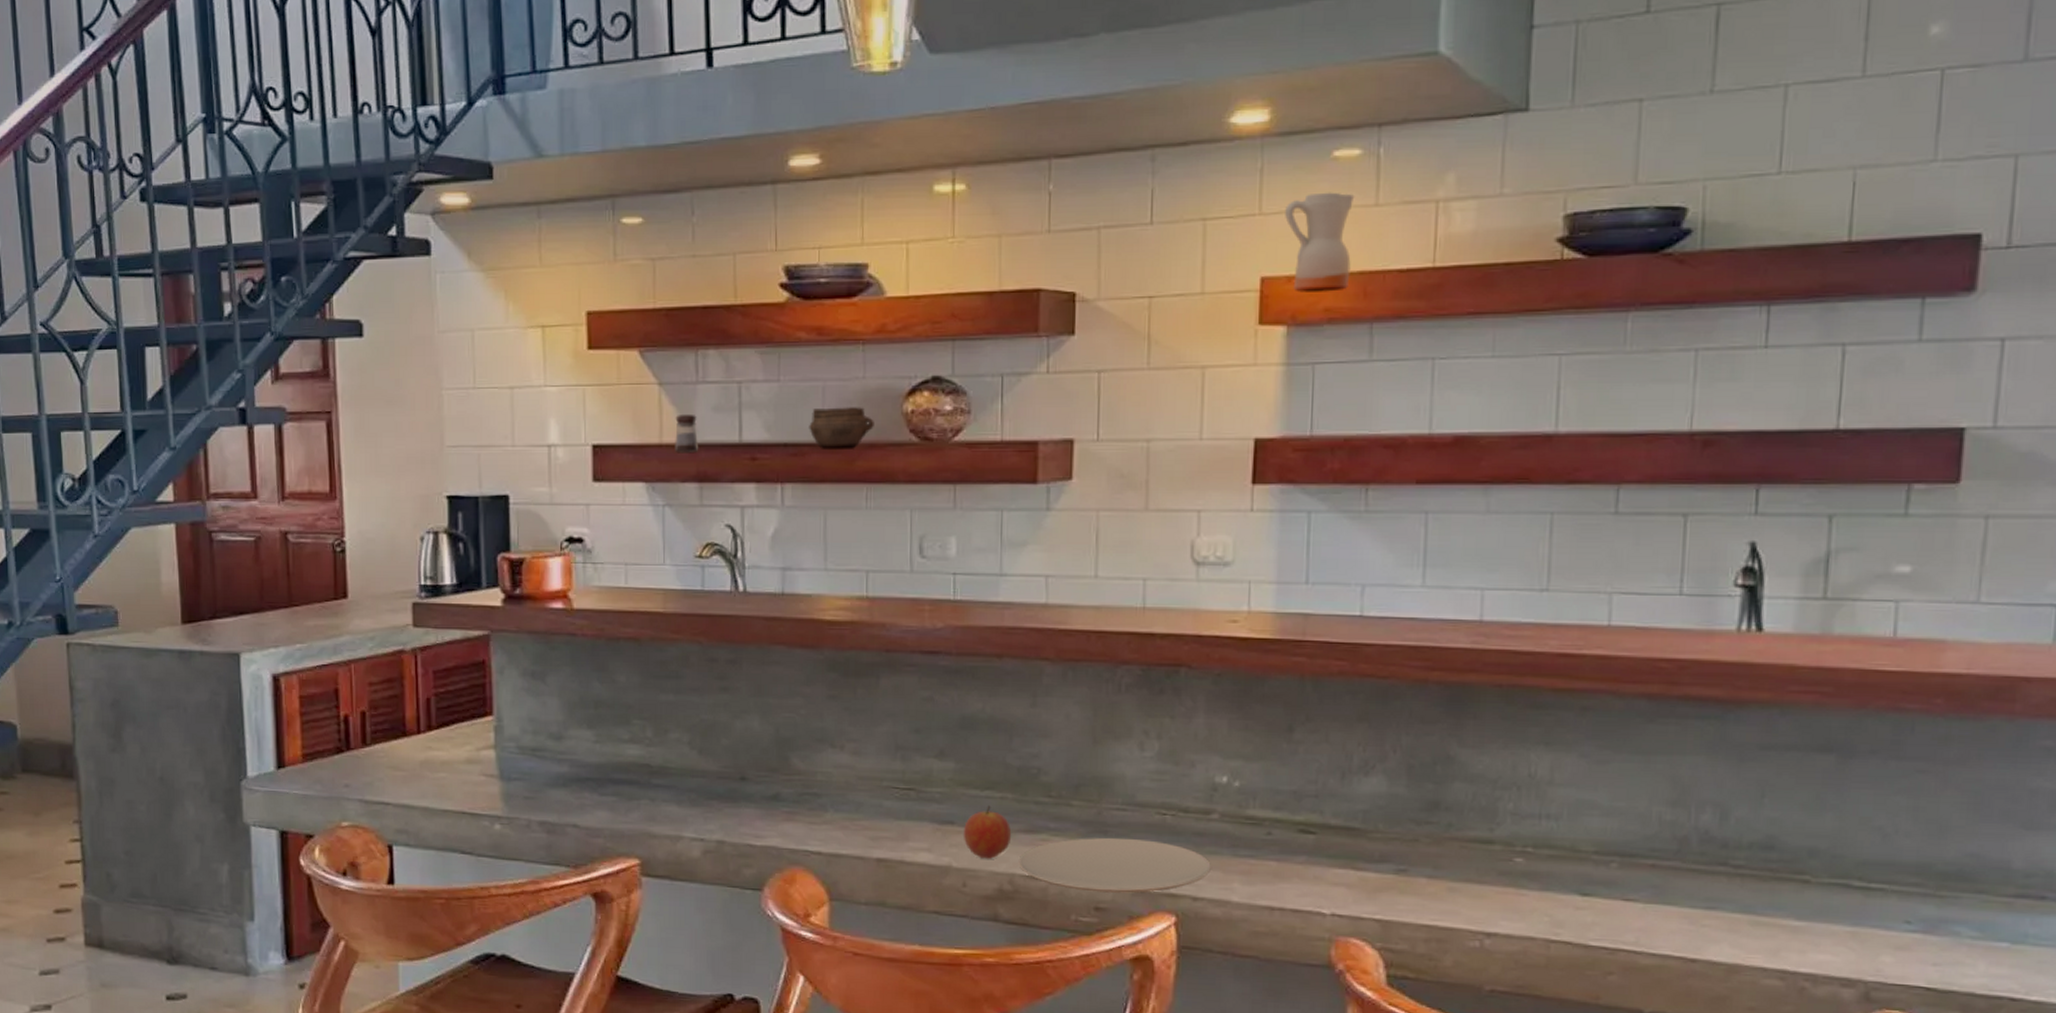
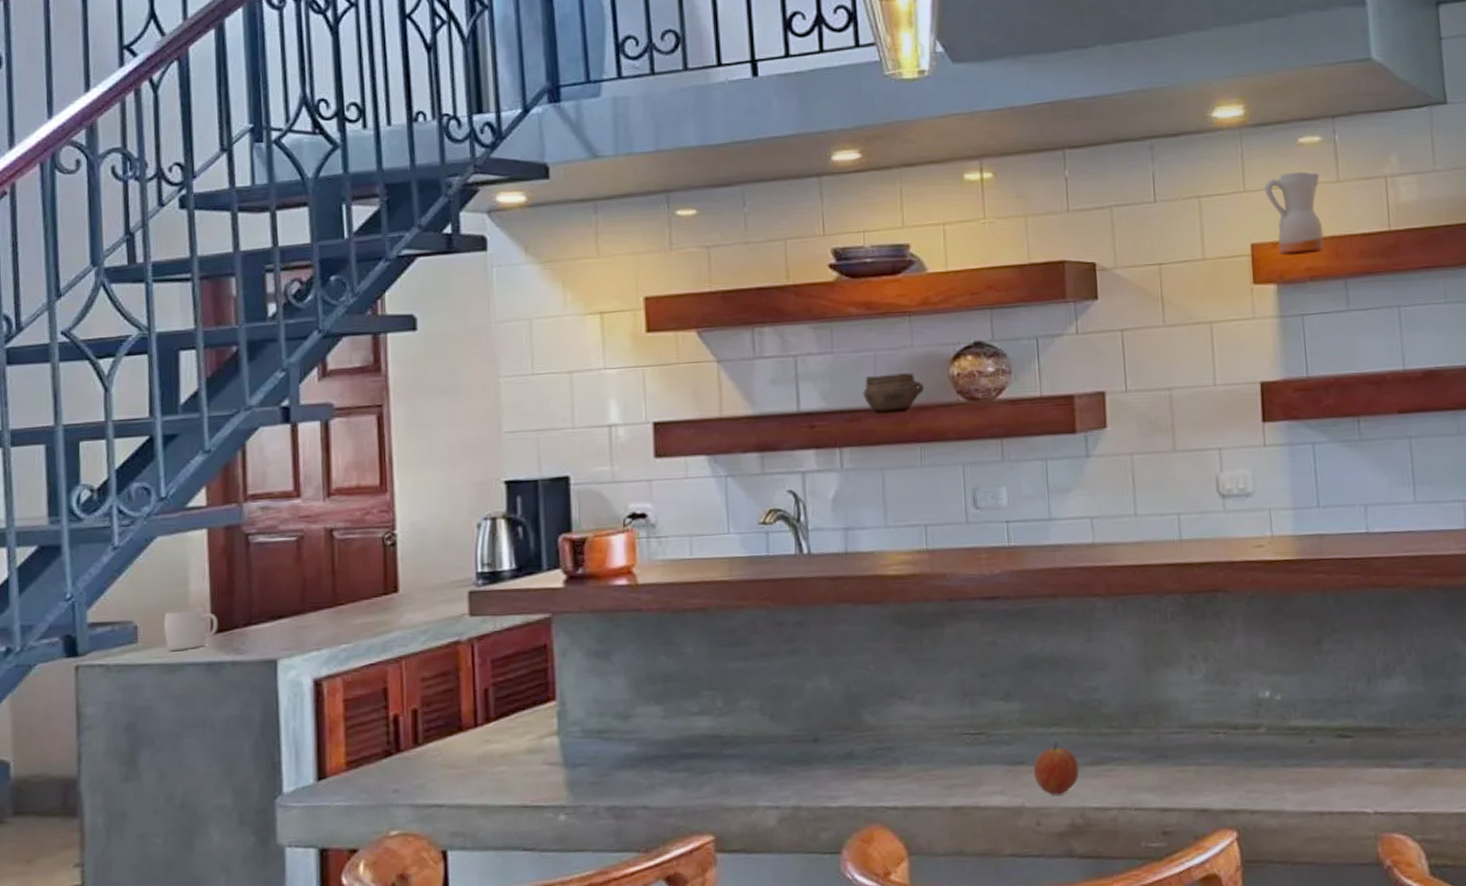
mug: none [140,597,188,637] -> present [164,606,218,651]
salt shaker: present [675,413,699,454] -> none [734,387,759,426]
plate: present [1018,837,1211,893] -> none [1087,759,1264,817]

